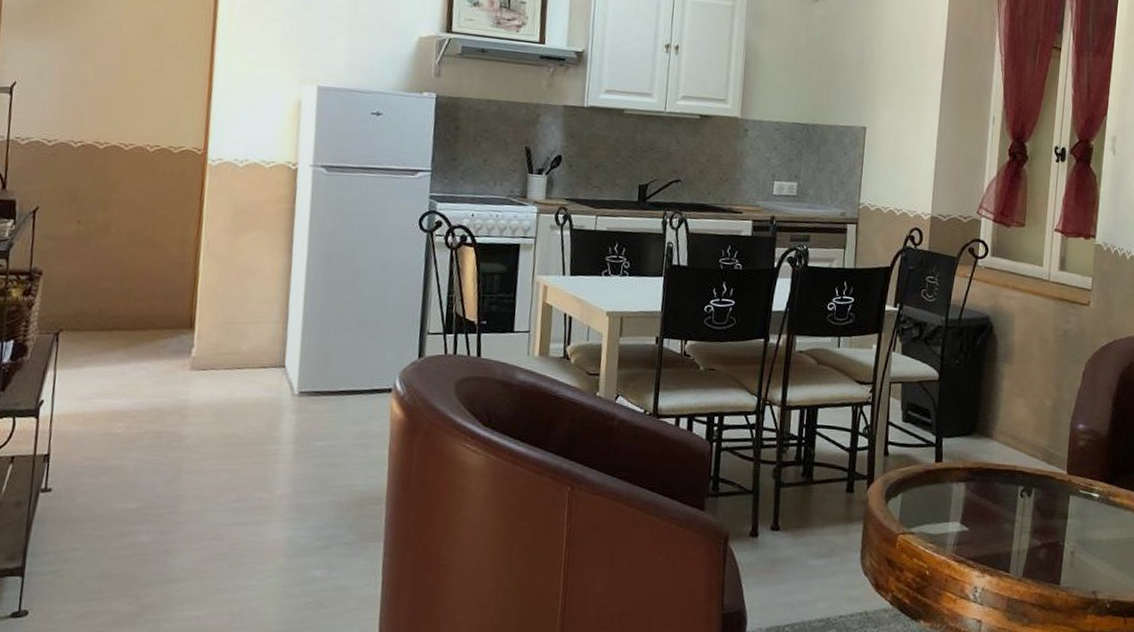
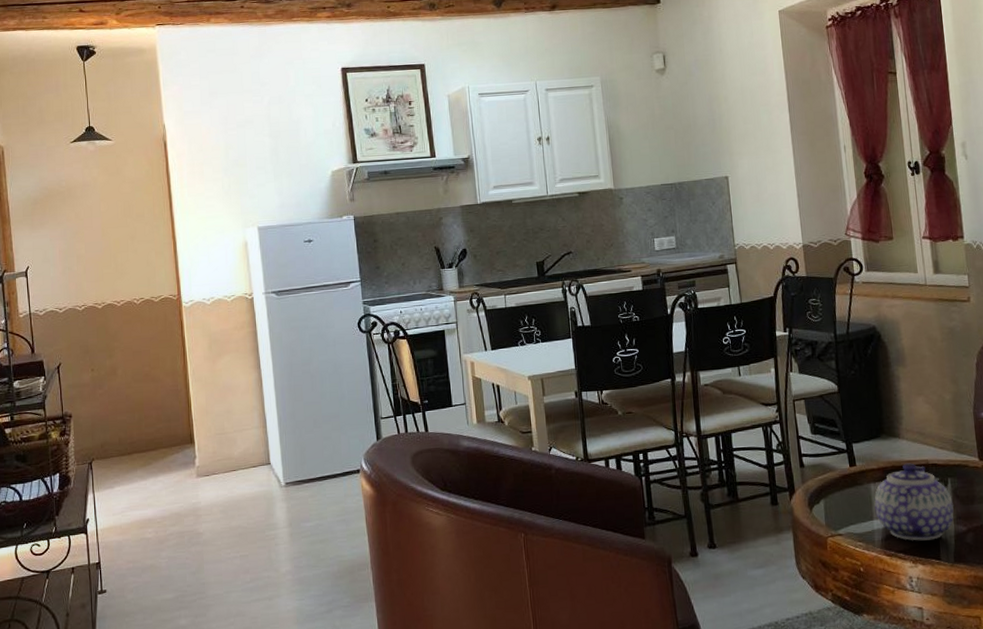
teapot: none [952,466,1033,551] -> present [874,463,954,541]

